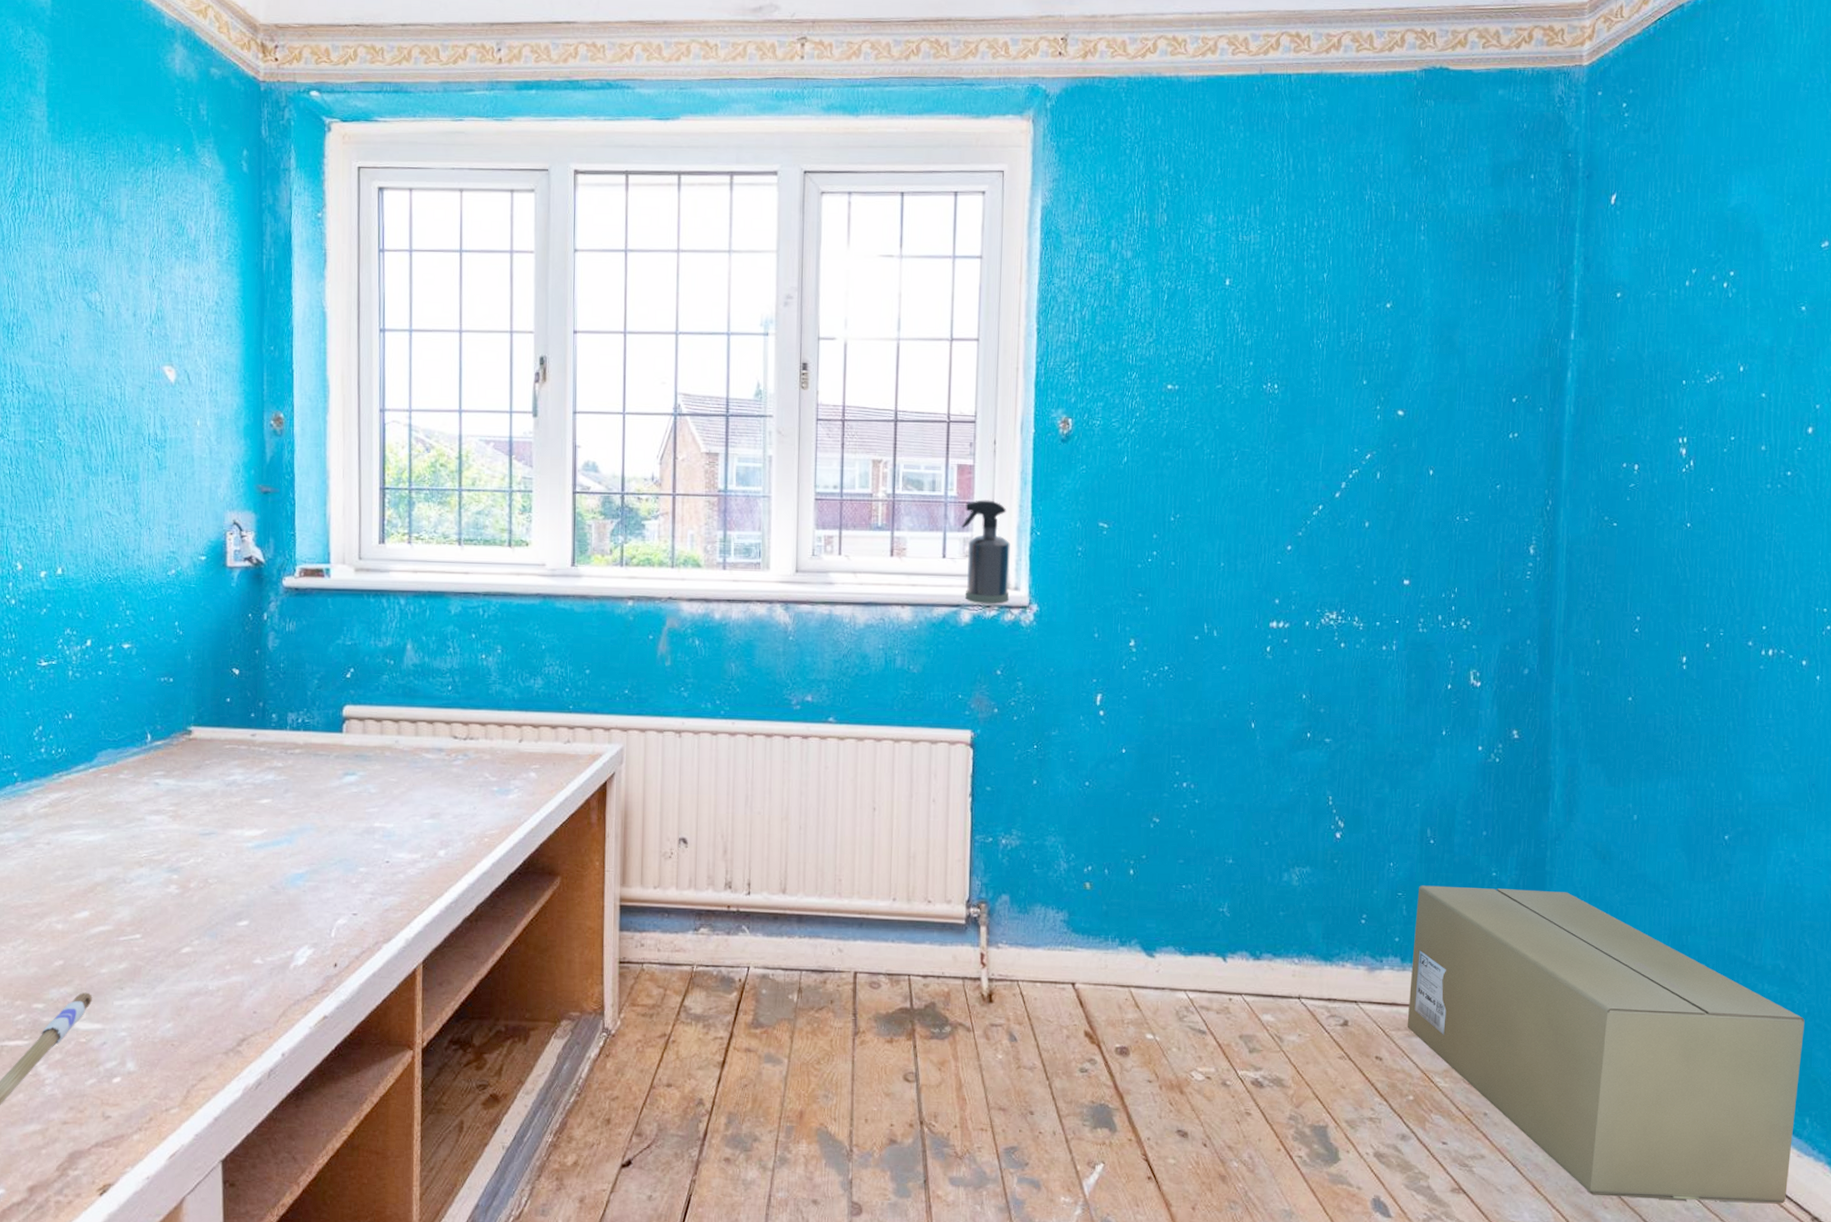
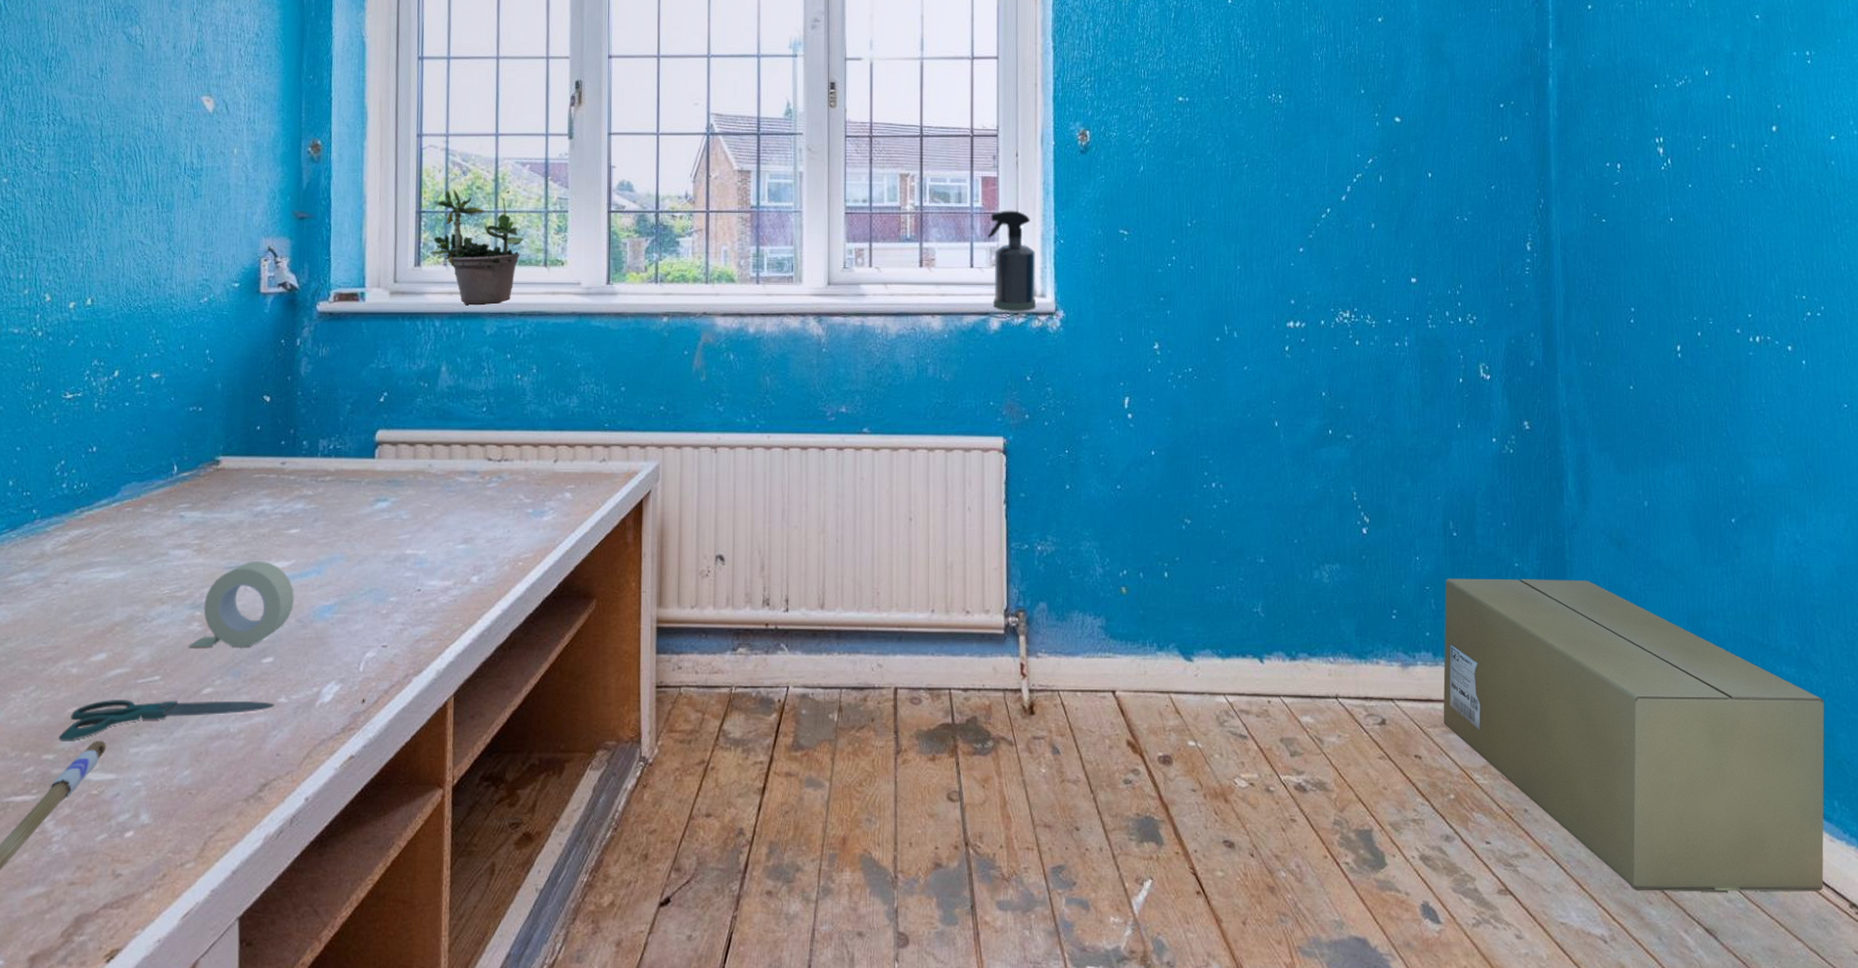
shears: none [47,955,251,992] -> present [59,700,275,741]
adhesive tape: none [167,828,267,910] -> present [188,560,294,647]
potted plant: none [394,465,488,585] -> present [430,188,524,306]

